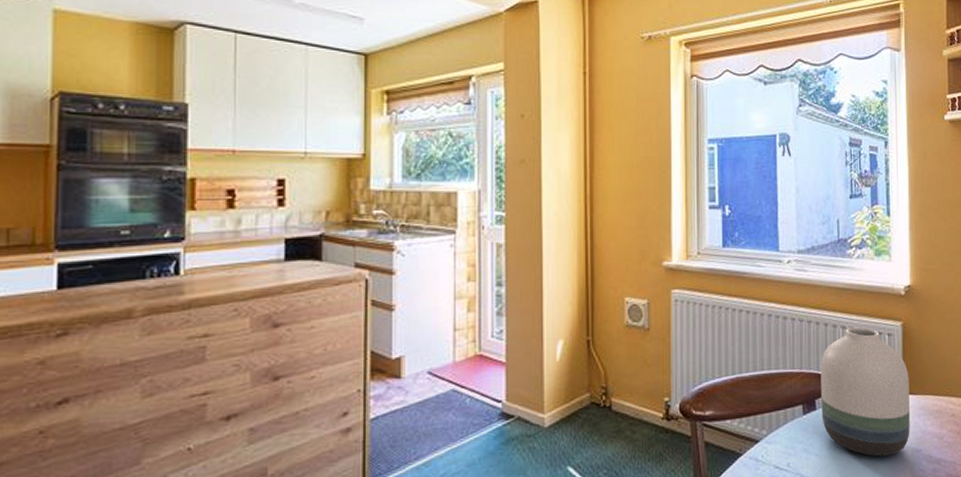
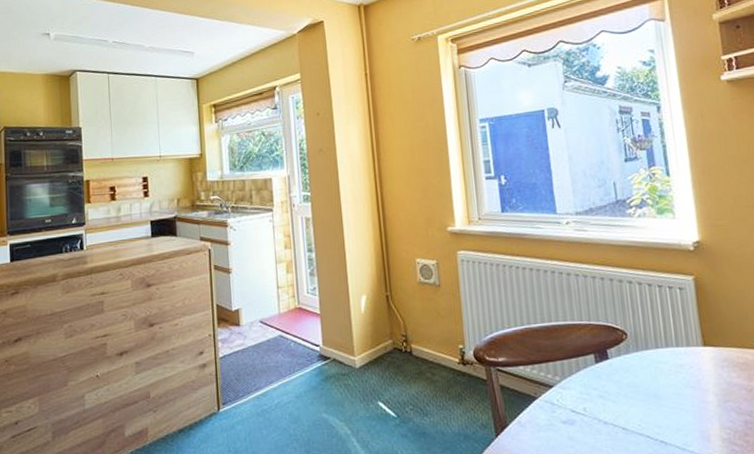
vase: present [821,327,910,457] -> none [609,281,714,406]

